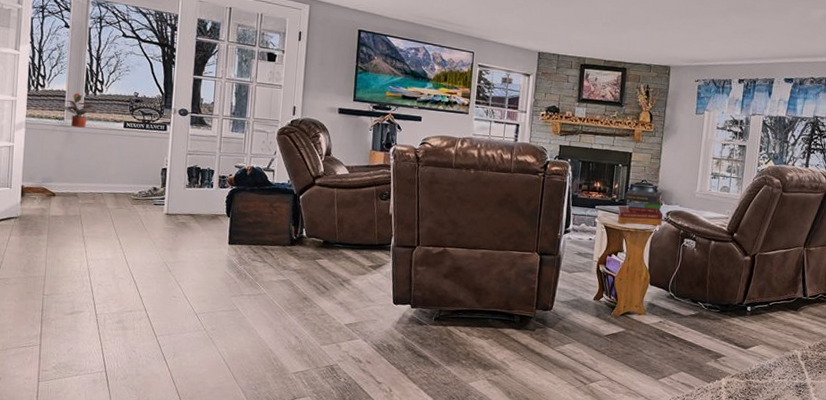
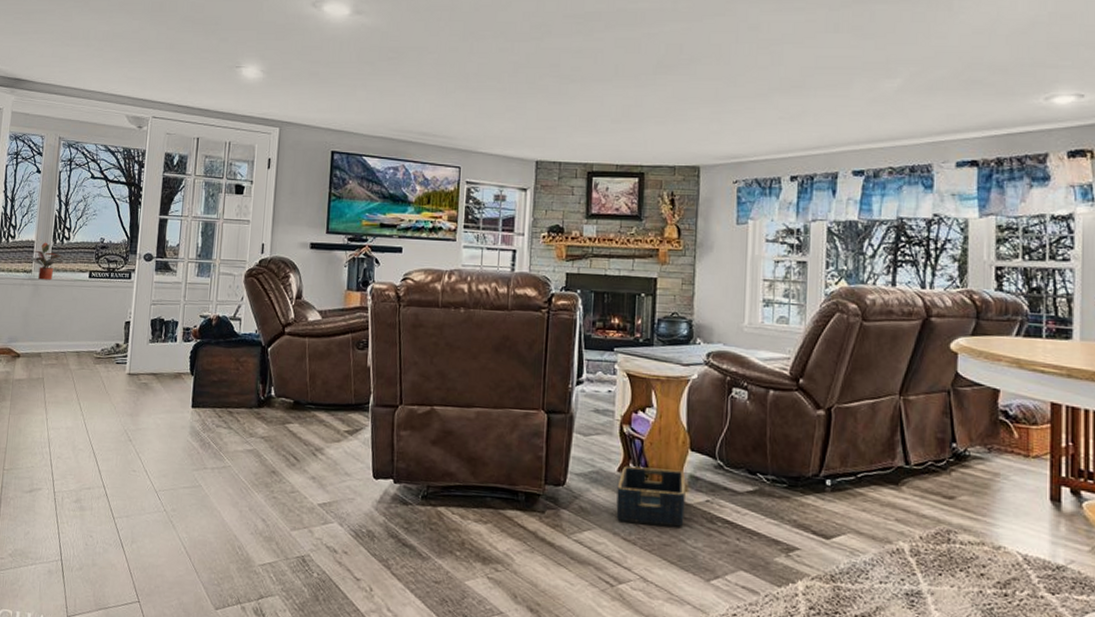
basket: none [591,295,645,341] -> present [616,465,686,527]
books: present [618,189,664,226] -> none [643,325,703,372]

